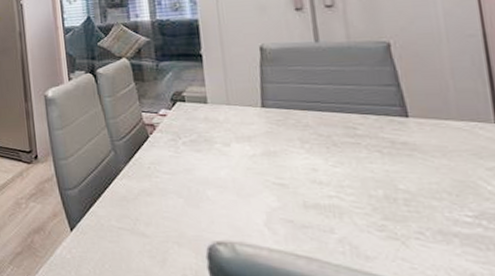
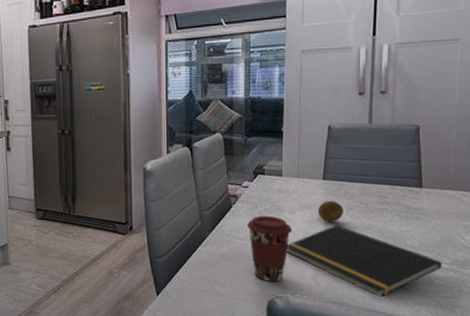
coffee cup: none [170,147,230,225] -> present [247,215,293,282]
notepad: none [224,161,463,254] -> present [286,225,443,297]
fruit: none [260,131,297,158] -> present [318,200,343,223]

